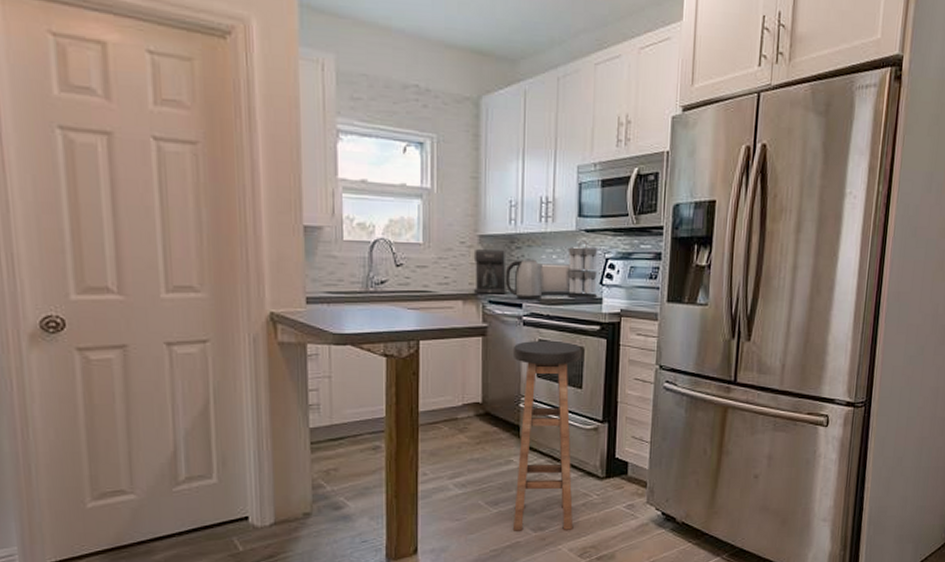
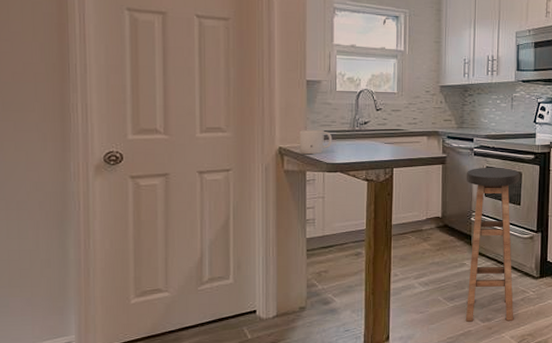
mug: none [296,290,340,323] -> present [299,129,333,155]
coffee maker: present [473,248,508,295] -> none [435,96,462,131]
kettle: present [505,258,543,300] -> none [460,103,490,135]
toaster: present [538,263,583,296] -> none [485,106,521,132]
spice rack: present [568,240,598,298] -> none [509,88,533,134]

